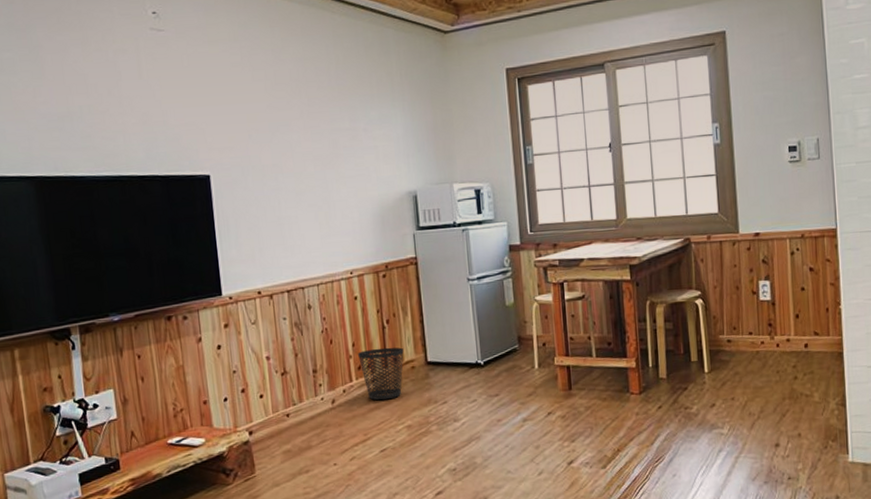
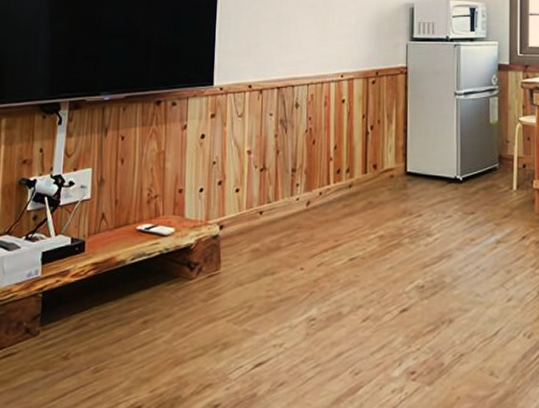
wastebasket: present [358,347,404,401] -> none [339,153,384,207]

